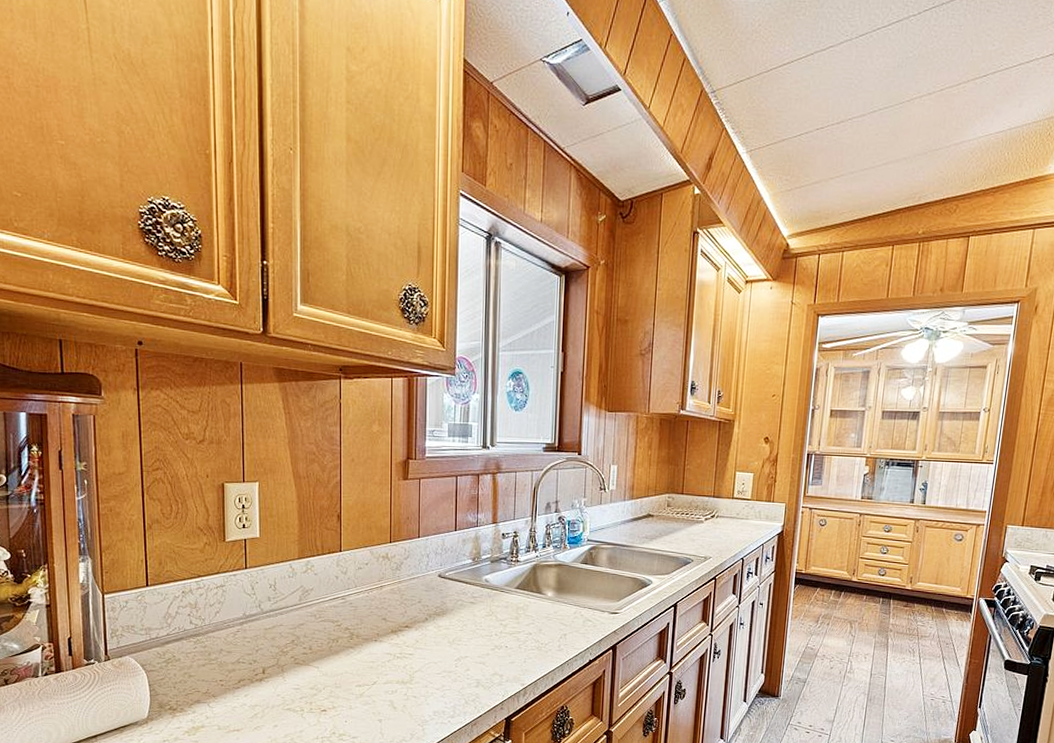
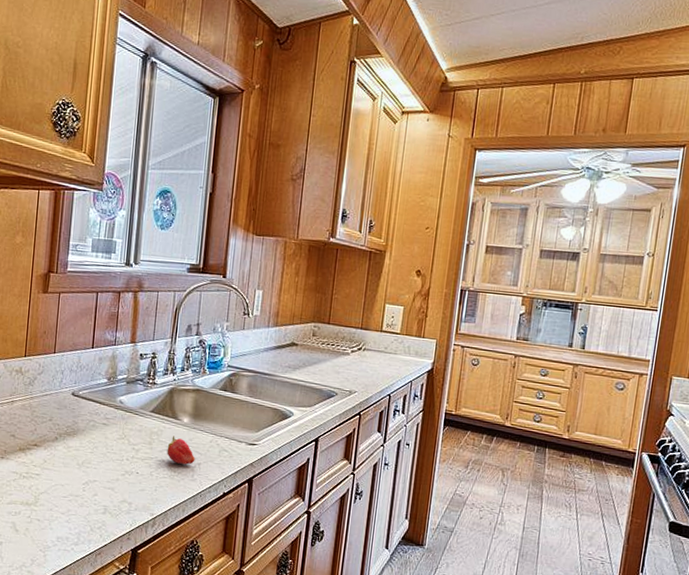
fruit: none [533,609,561,636] -> present [166,435,195,465]

